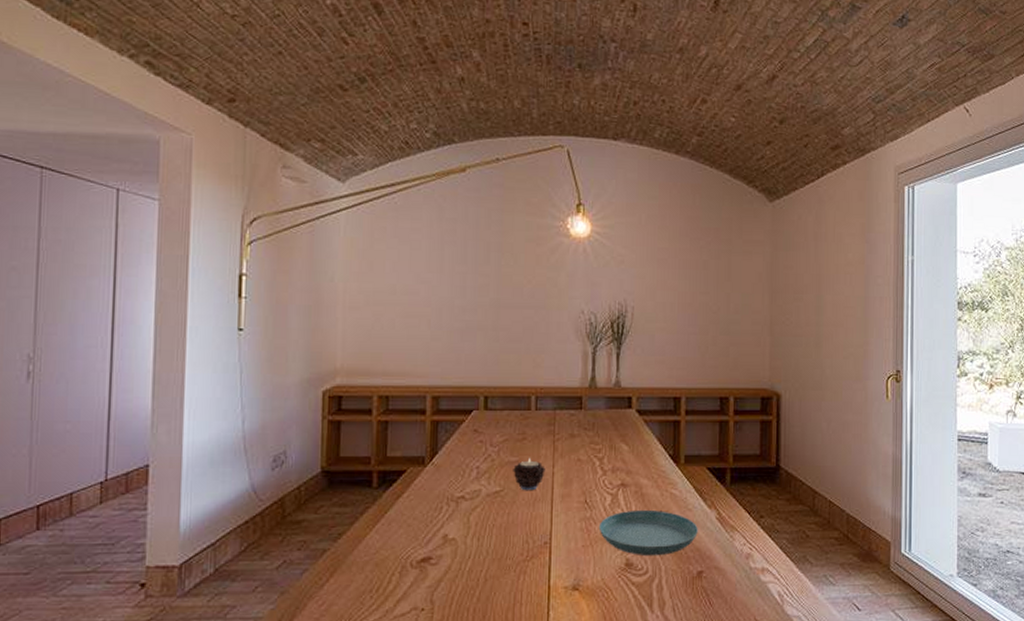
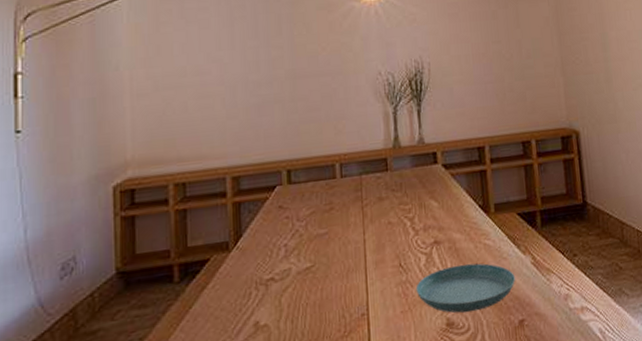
candle: present [513,459,546,491] -> none [323,228,356,263]

